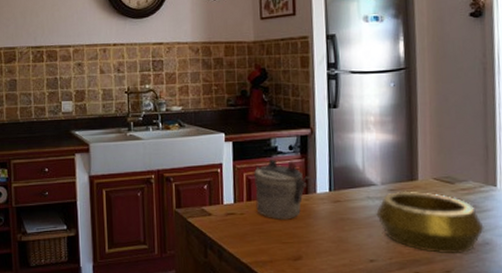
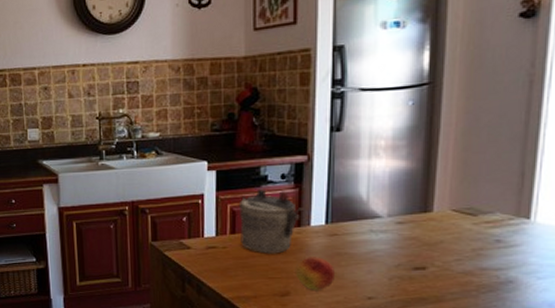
fruit: none [305,222,341,254] -> present [295,257,336,290]
decorative bowl: present [376,191,484,253] -> none [379,223,509,292]

